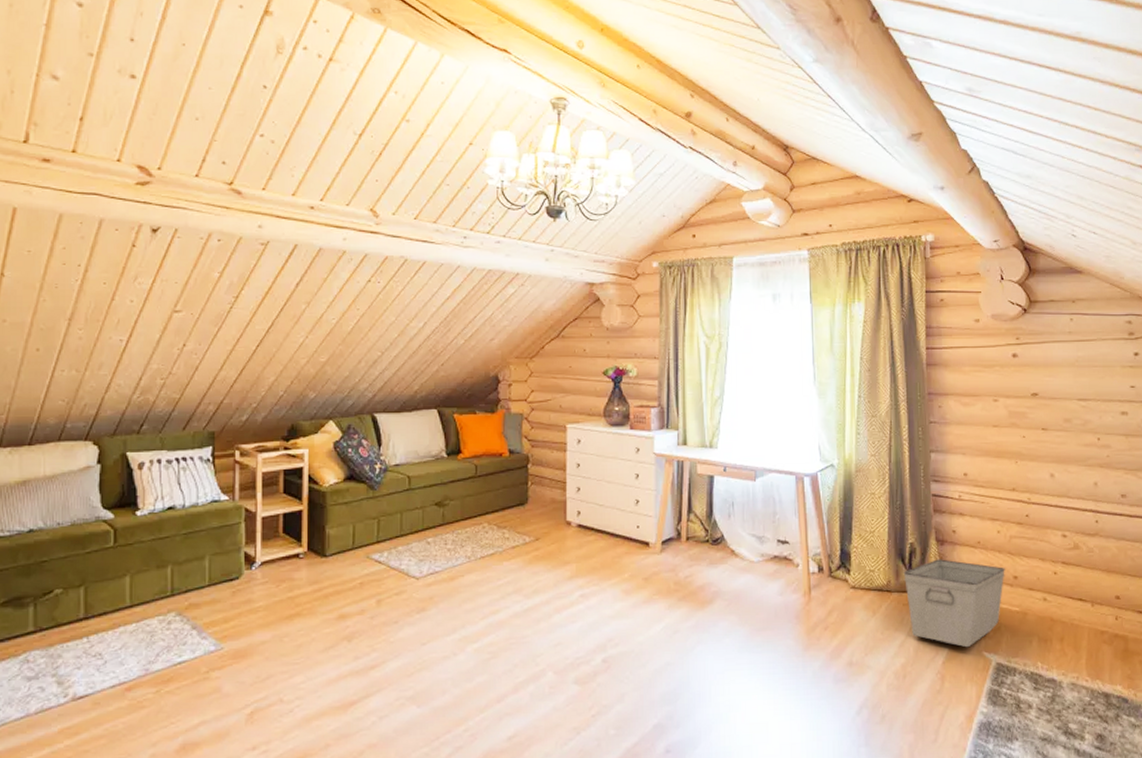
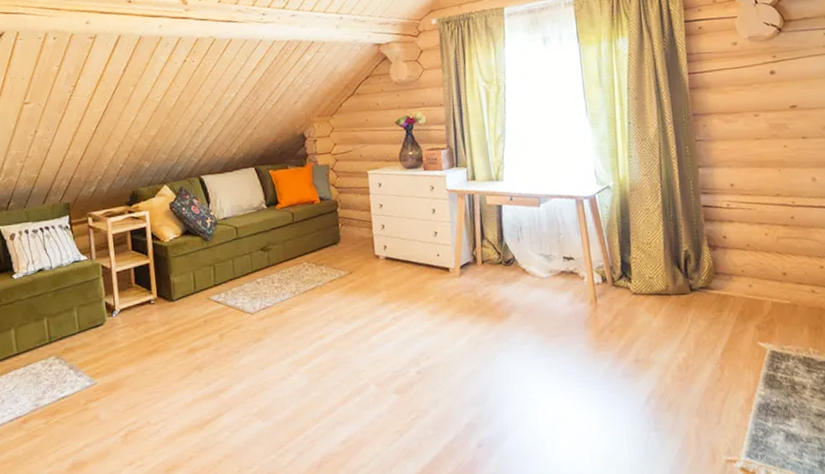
storage bin: present [903,559,1005,648] -> none [680,262,775,340]

